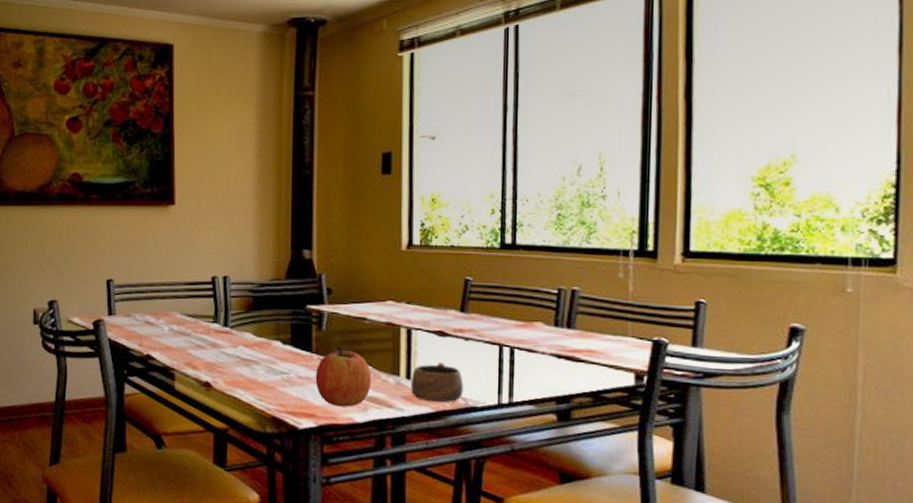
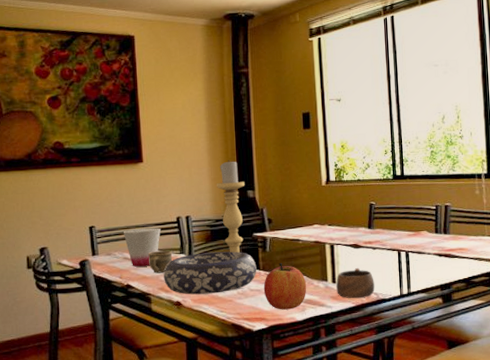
cup: none [147,287,191,335] -> present [124,228,161,267]
cup: none [174,316,204,345] -> present [148,250,173,274]
decorative bowl: none [192,324,309,377] -> present [164,251,257,295]
candle holder: none [263,209,301,329] -> present [216,160,245,253]

